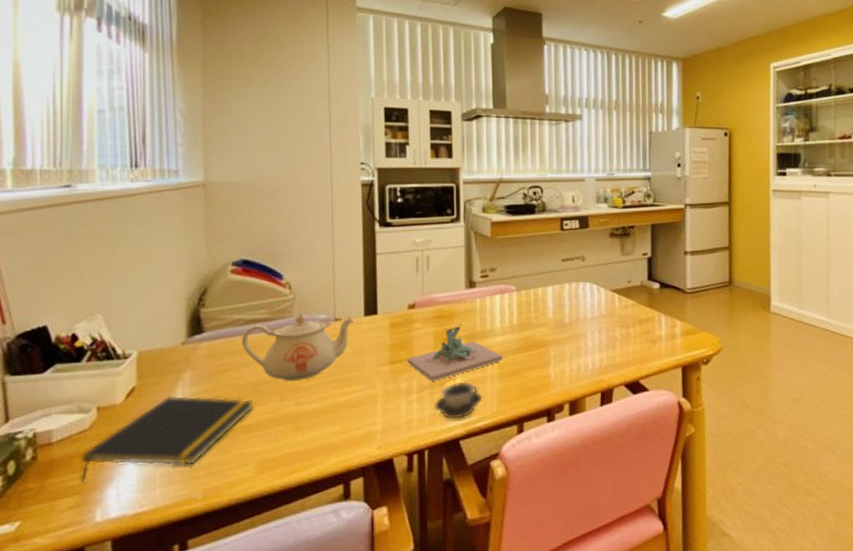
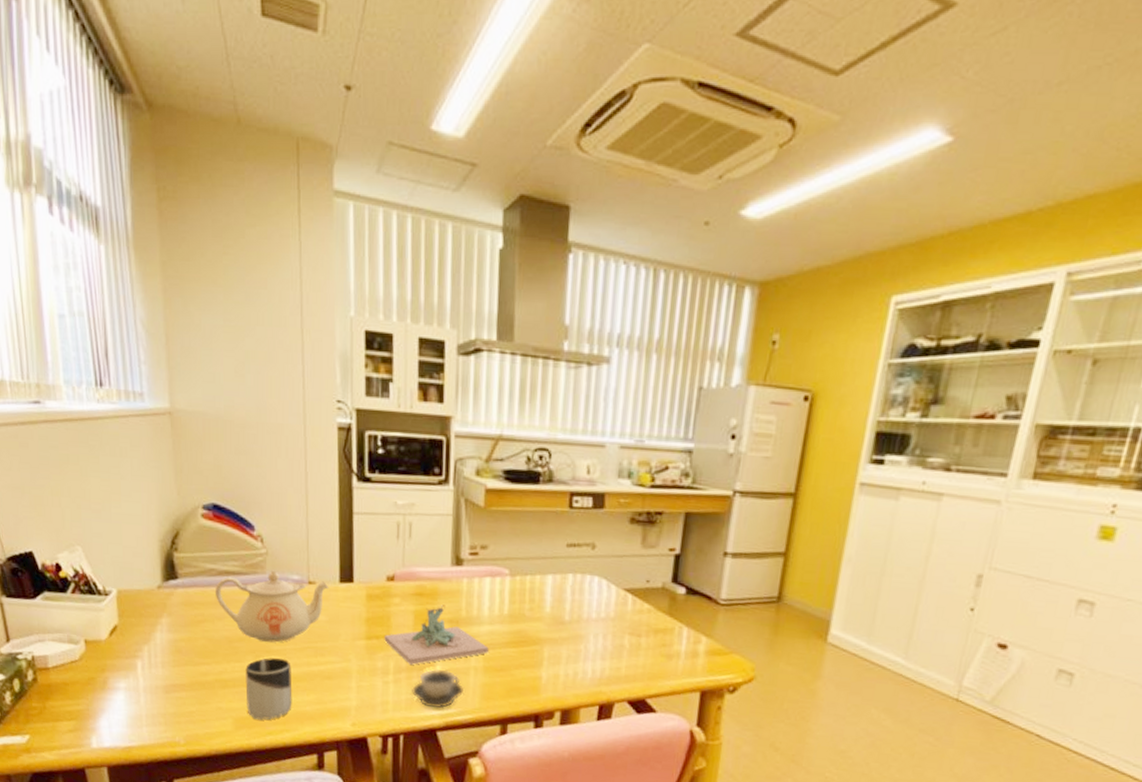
notepad: present [80,395,254,482] -> none [75,639,229,710]
cup: none [270,395,318,460] -> present [245,657,292,720]

